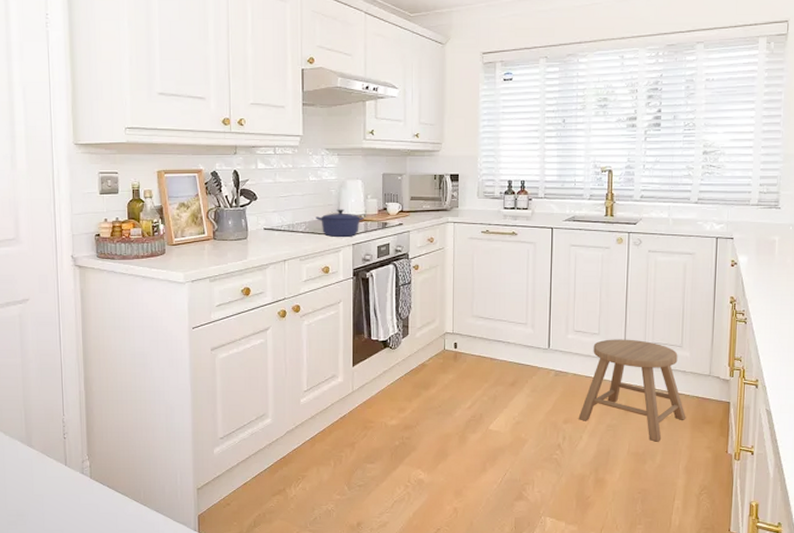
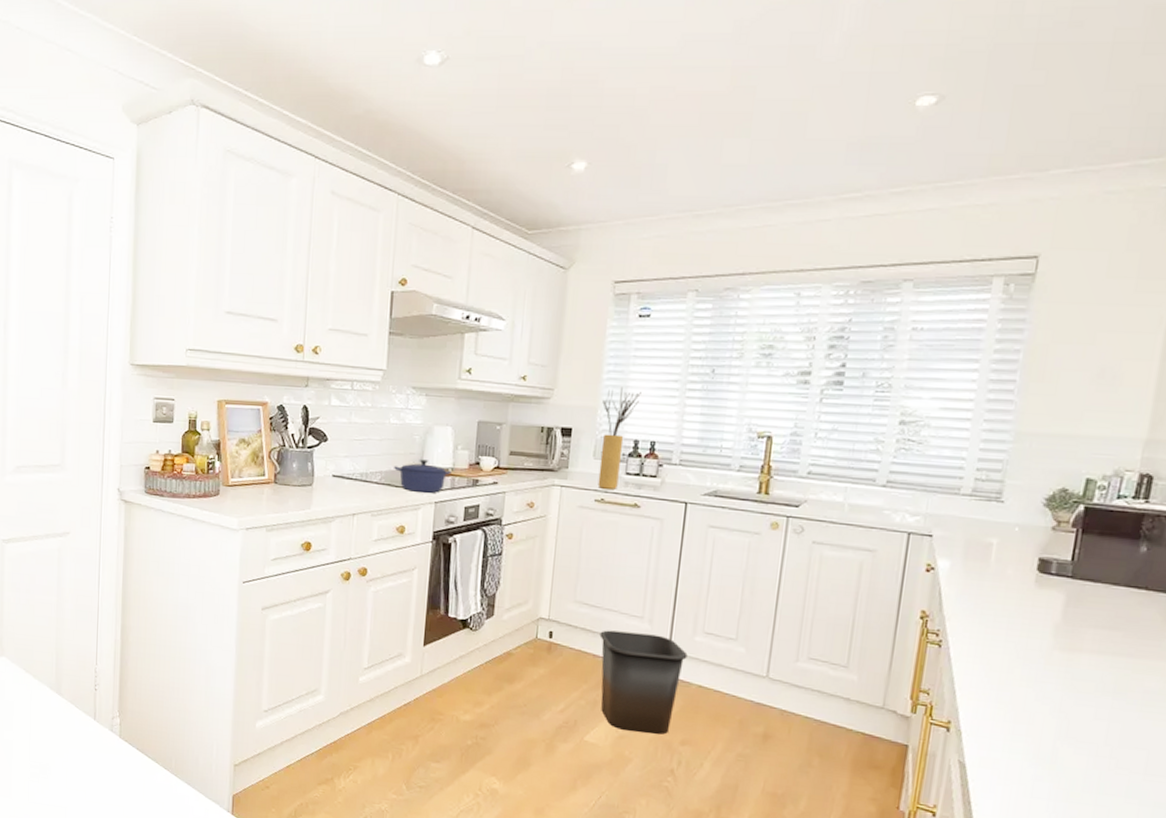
vase: none [481,138,511,222] -> present [598,386,641,489]
waste bin: none [494,337,563,417] -> present [599,630,688,735]
stool: present [578,339,686,442] -> none [700,647,846,784]

